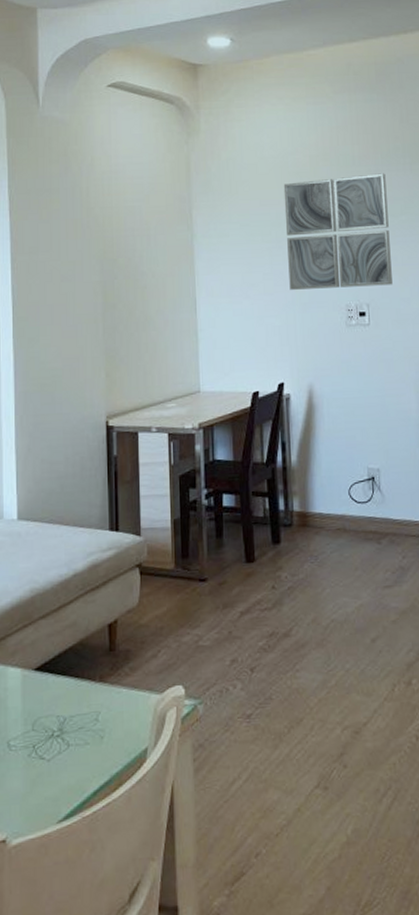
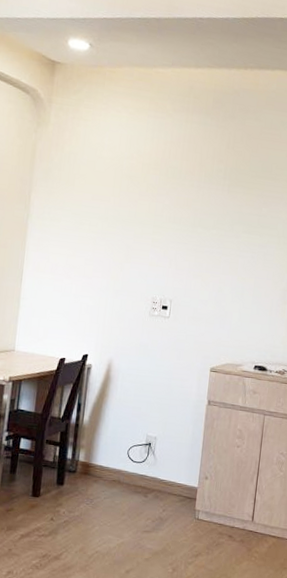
wall art: present [283,173,393,290] -> none [106,184,206,287]

